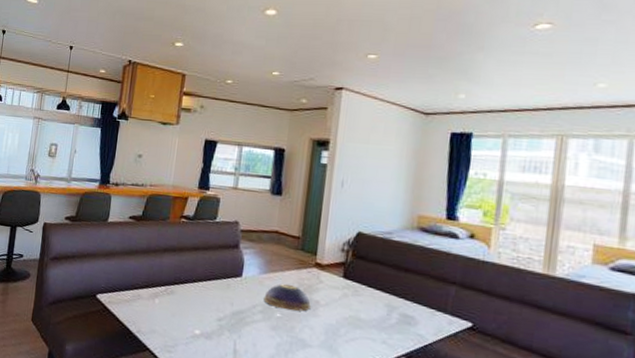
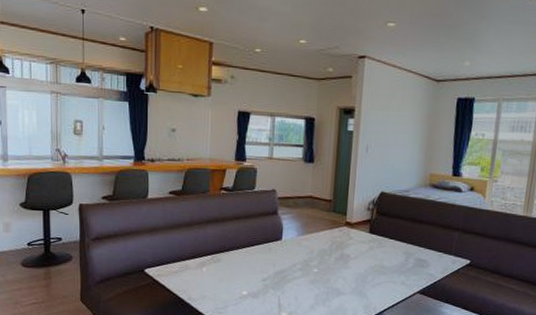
decorative bowl: present [263,283,311,312] -> none [302,242,343,266]

